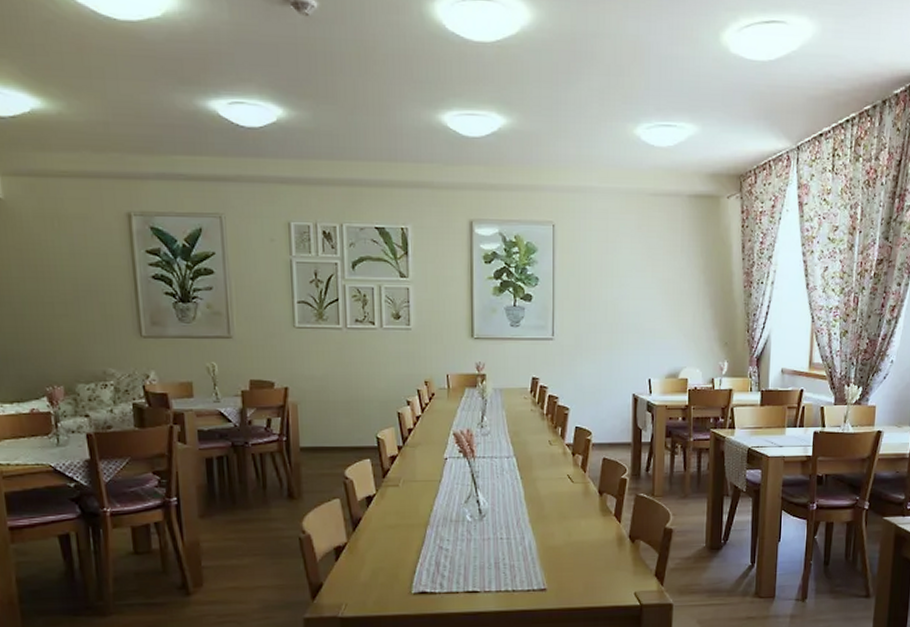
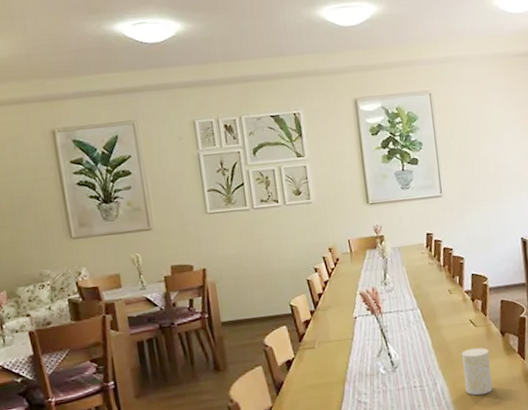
cup: none [554,505,584,555] -> present [462,347,493,396]

